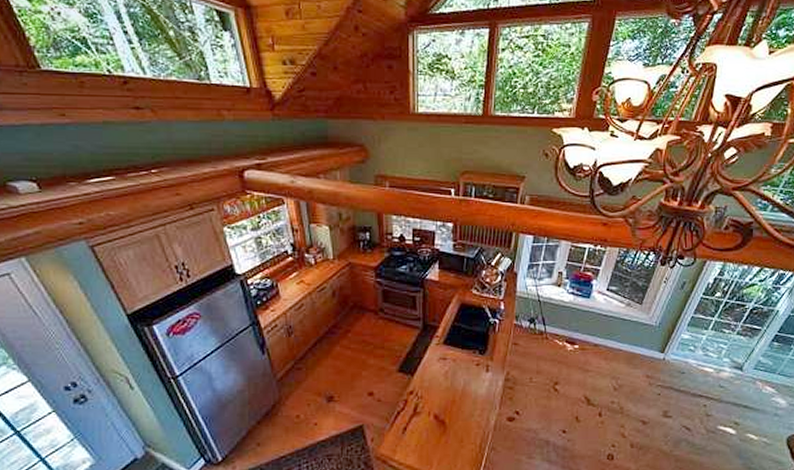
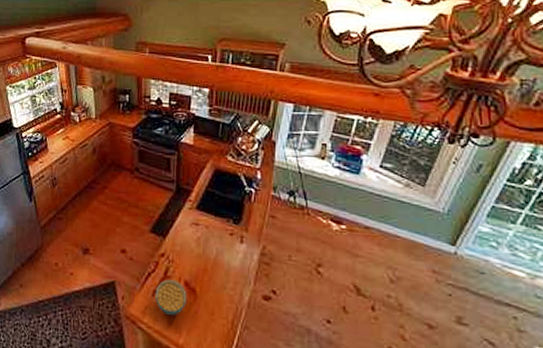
cereal bowl: none [405,414,437,449] -> present [155,278,187,315]

